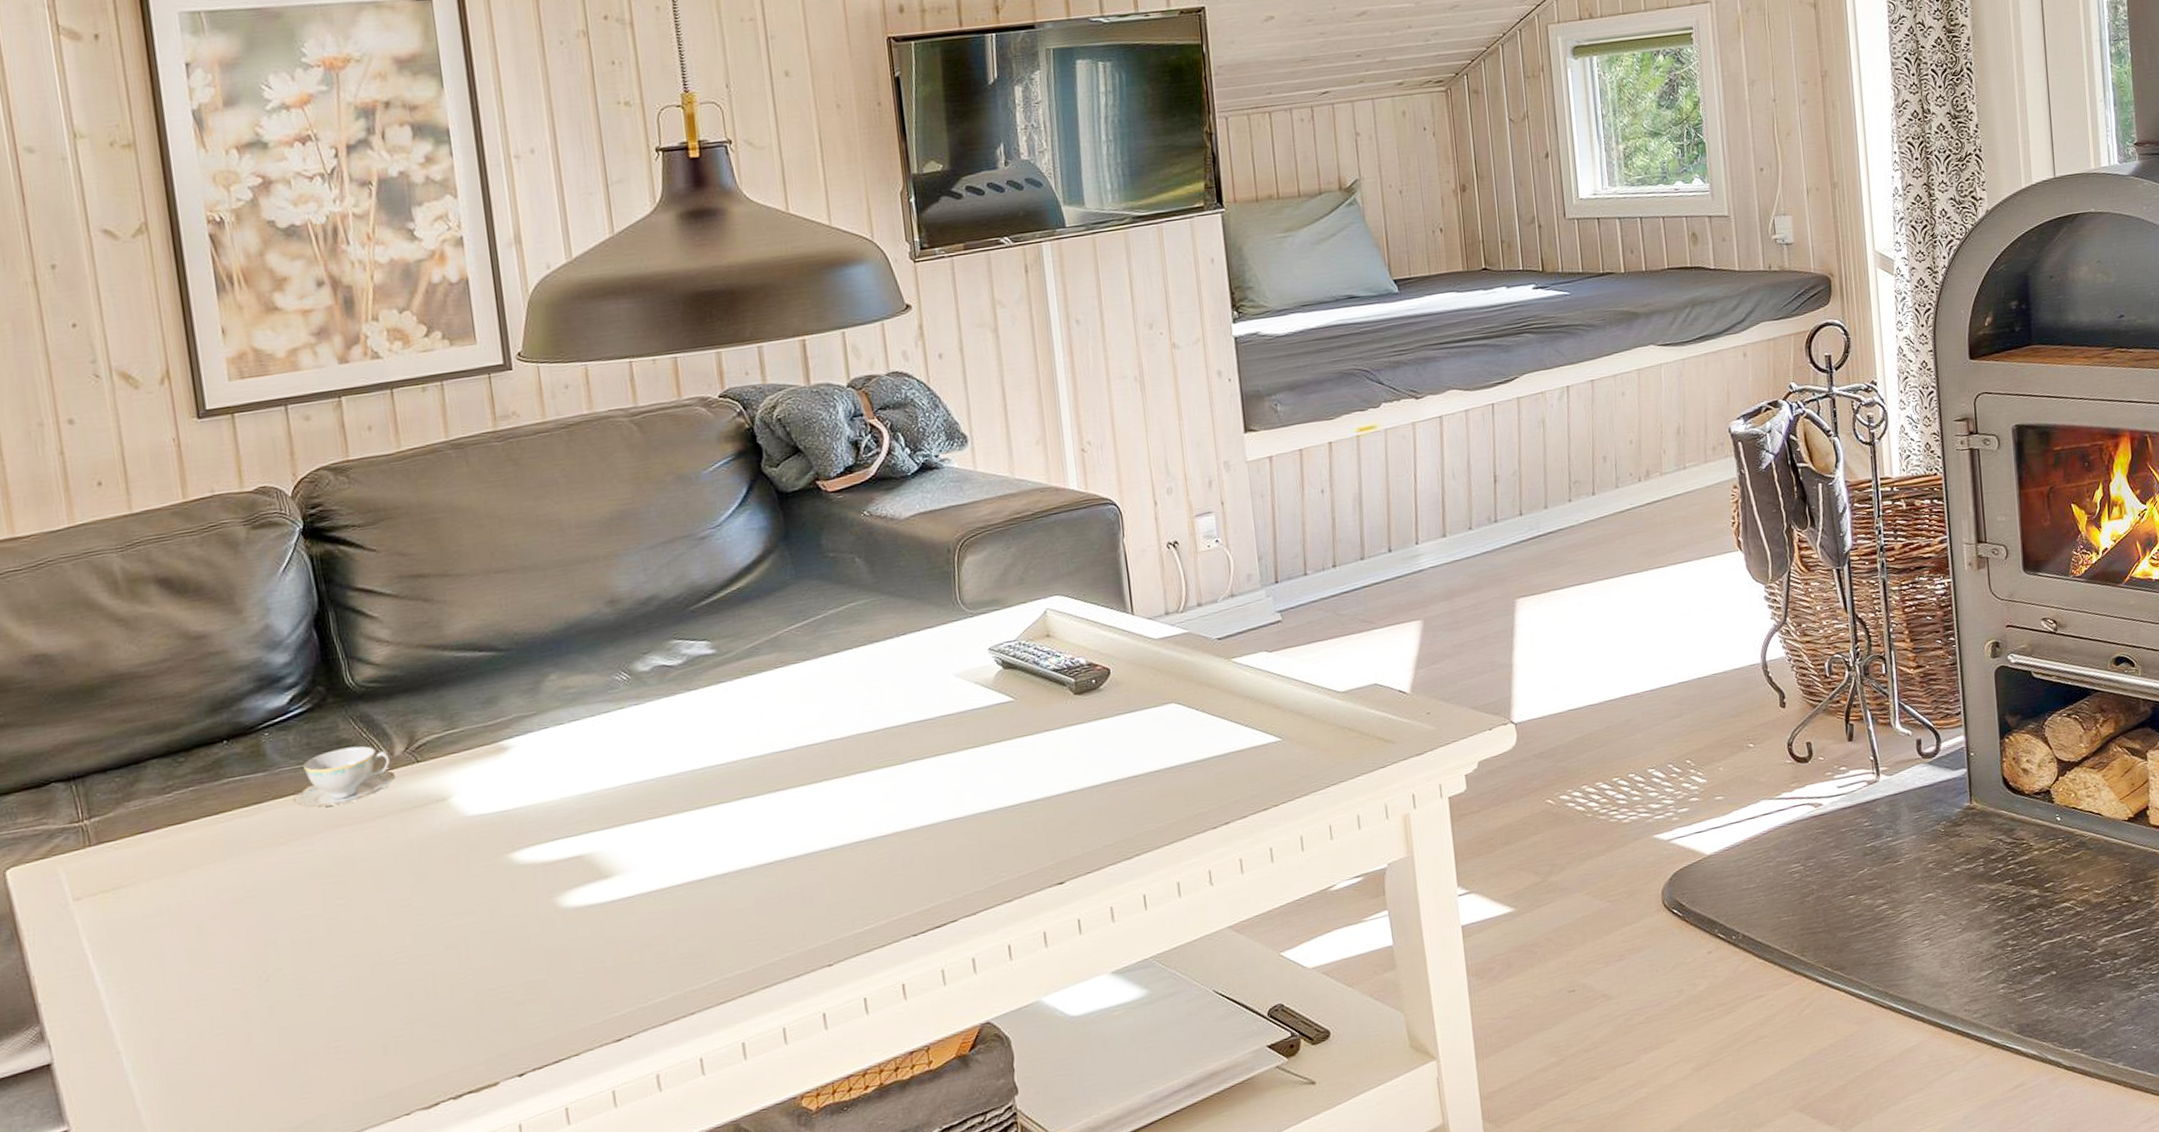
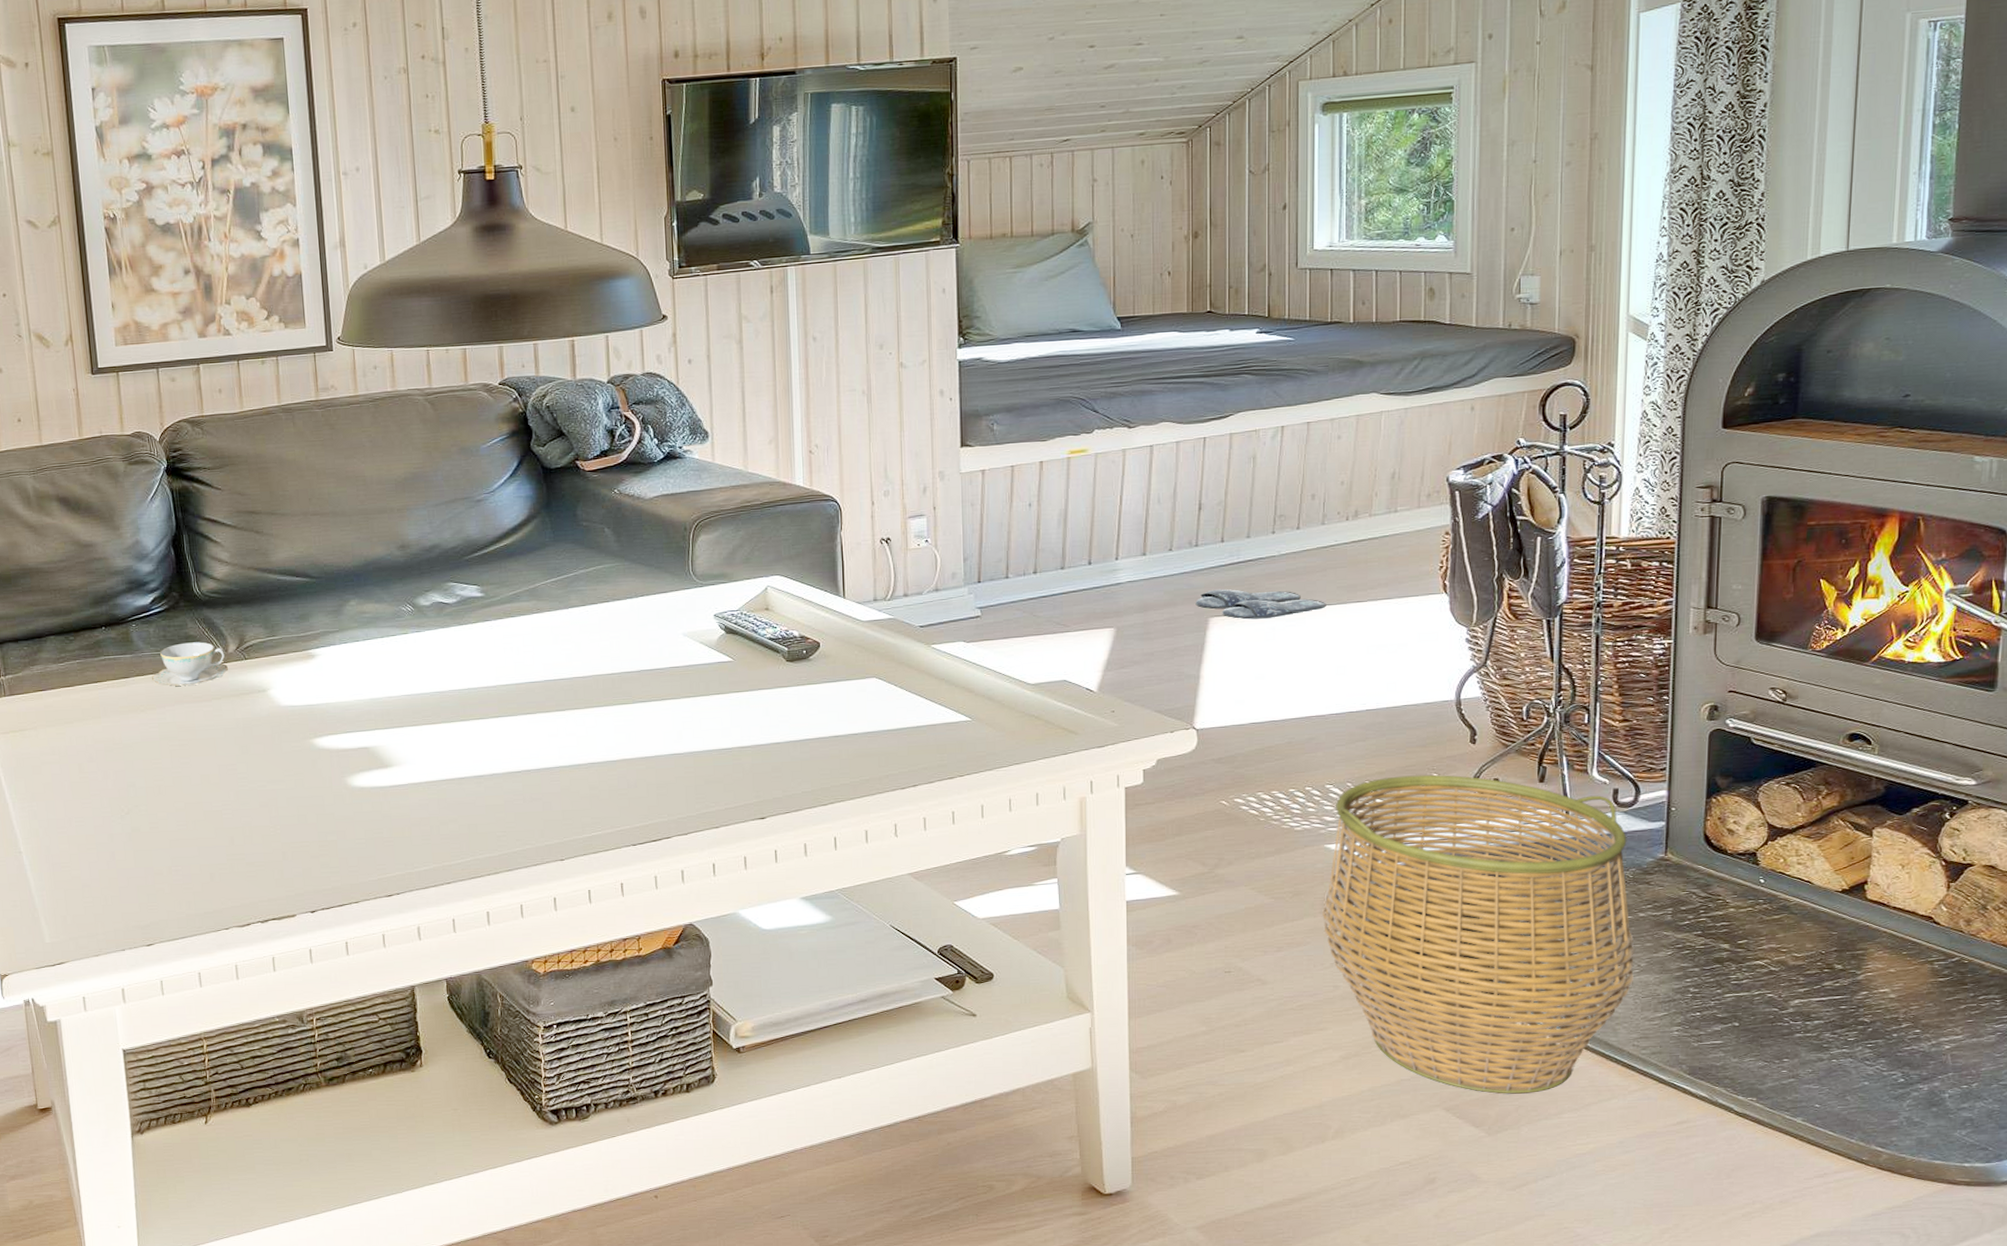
slippers: none [1500,562,1628,597] -> present [1195,589,1325,619]
basket: none [1658,743,1957,1085] -> present [1321,774,1634,1094]

